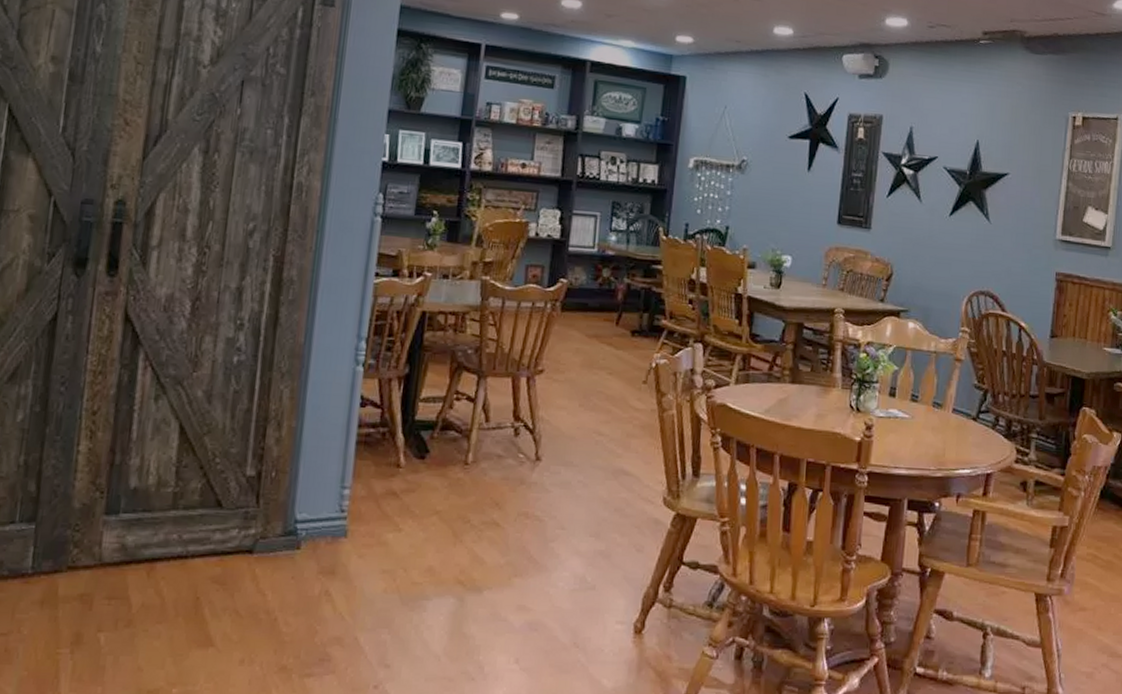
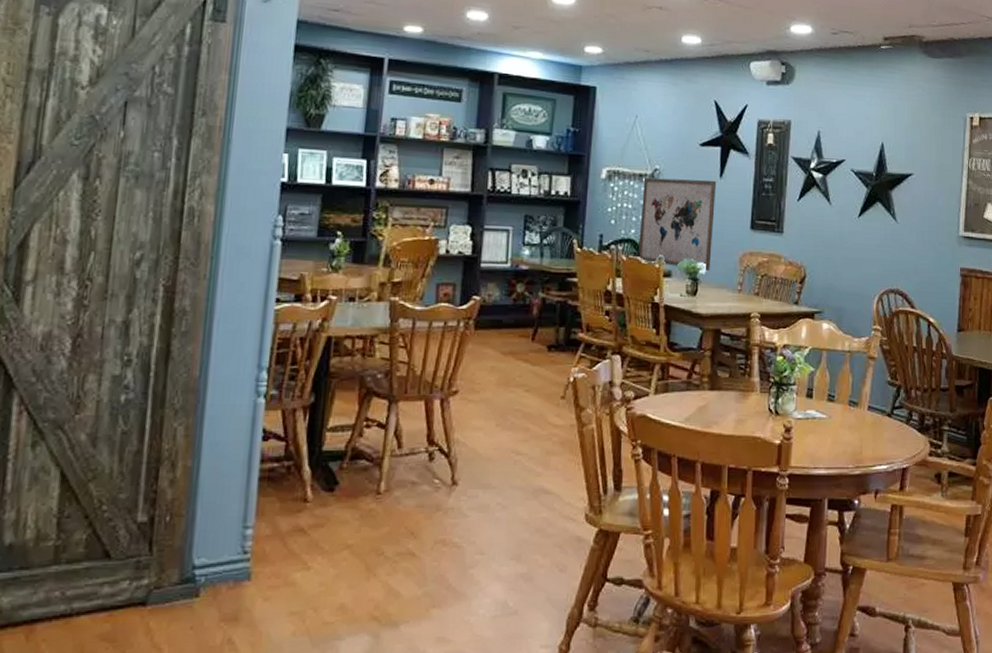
wall art: none [722,168,804,264] -> present [638,177,716,271]

